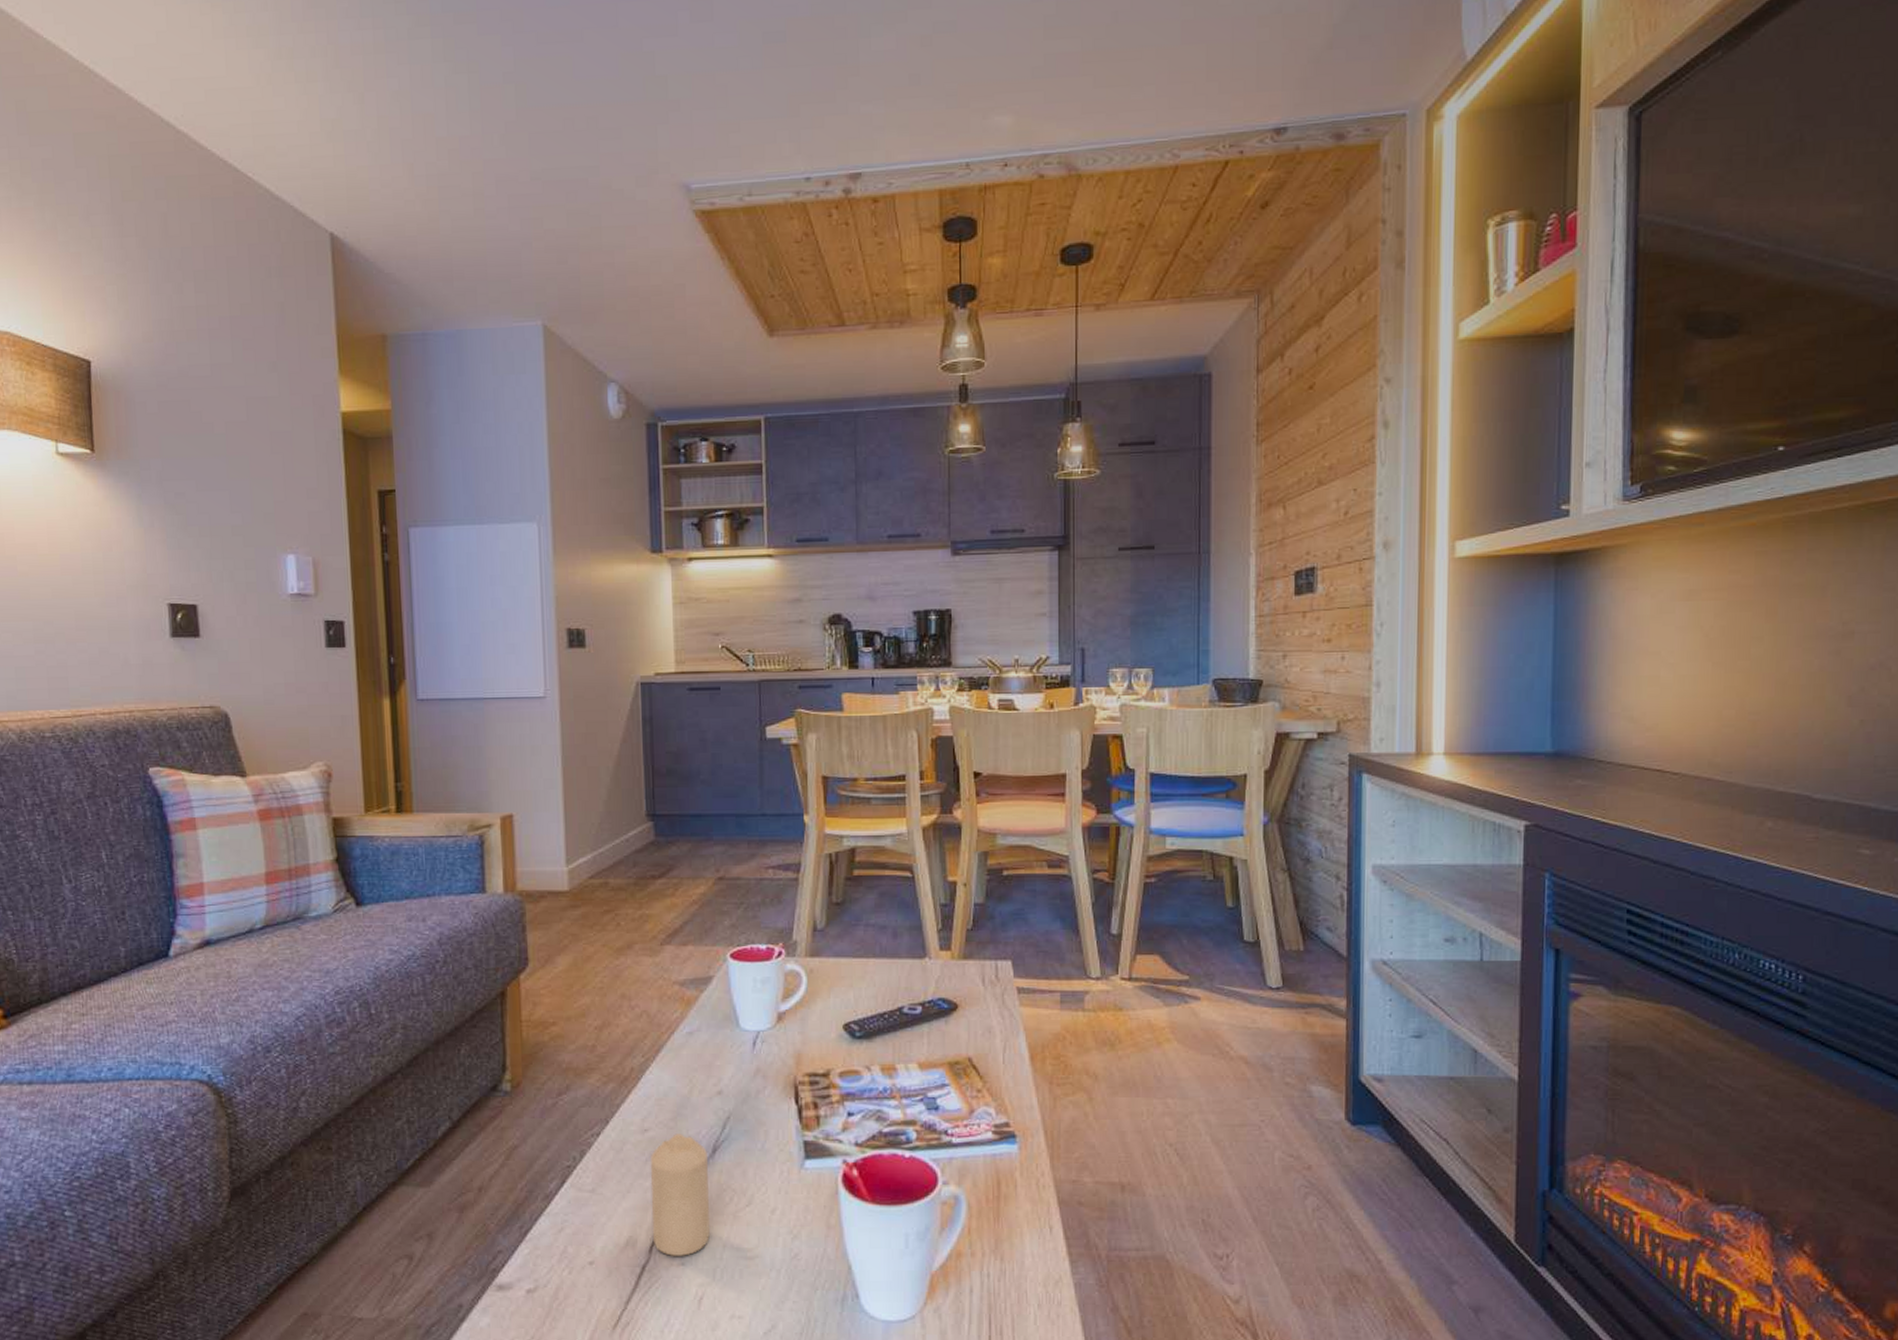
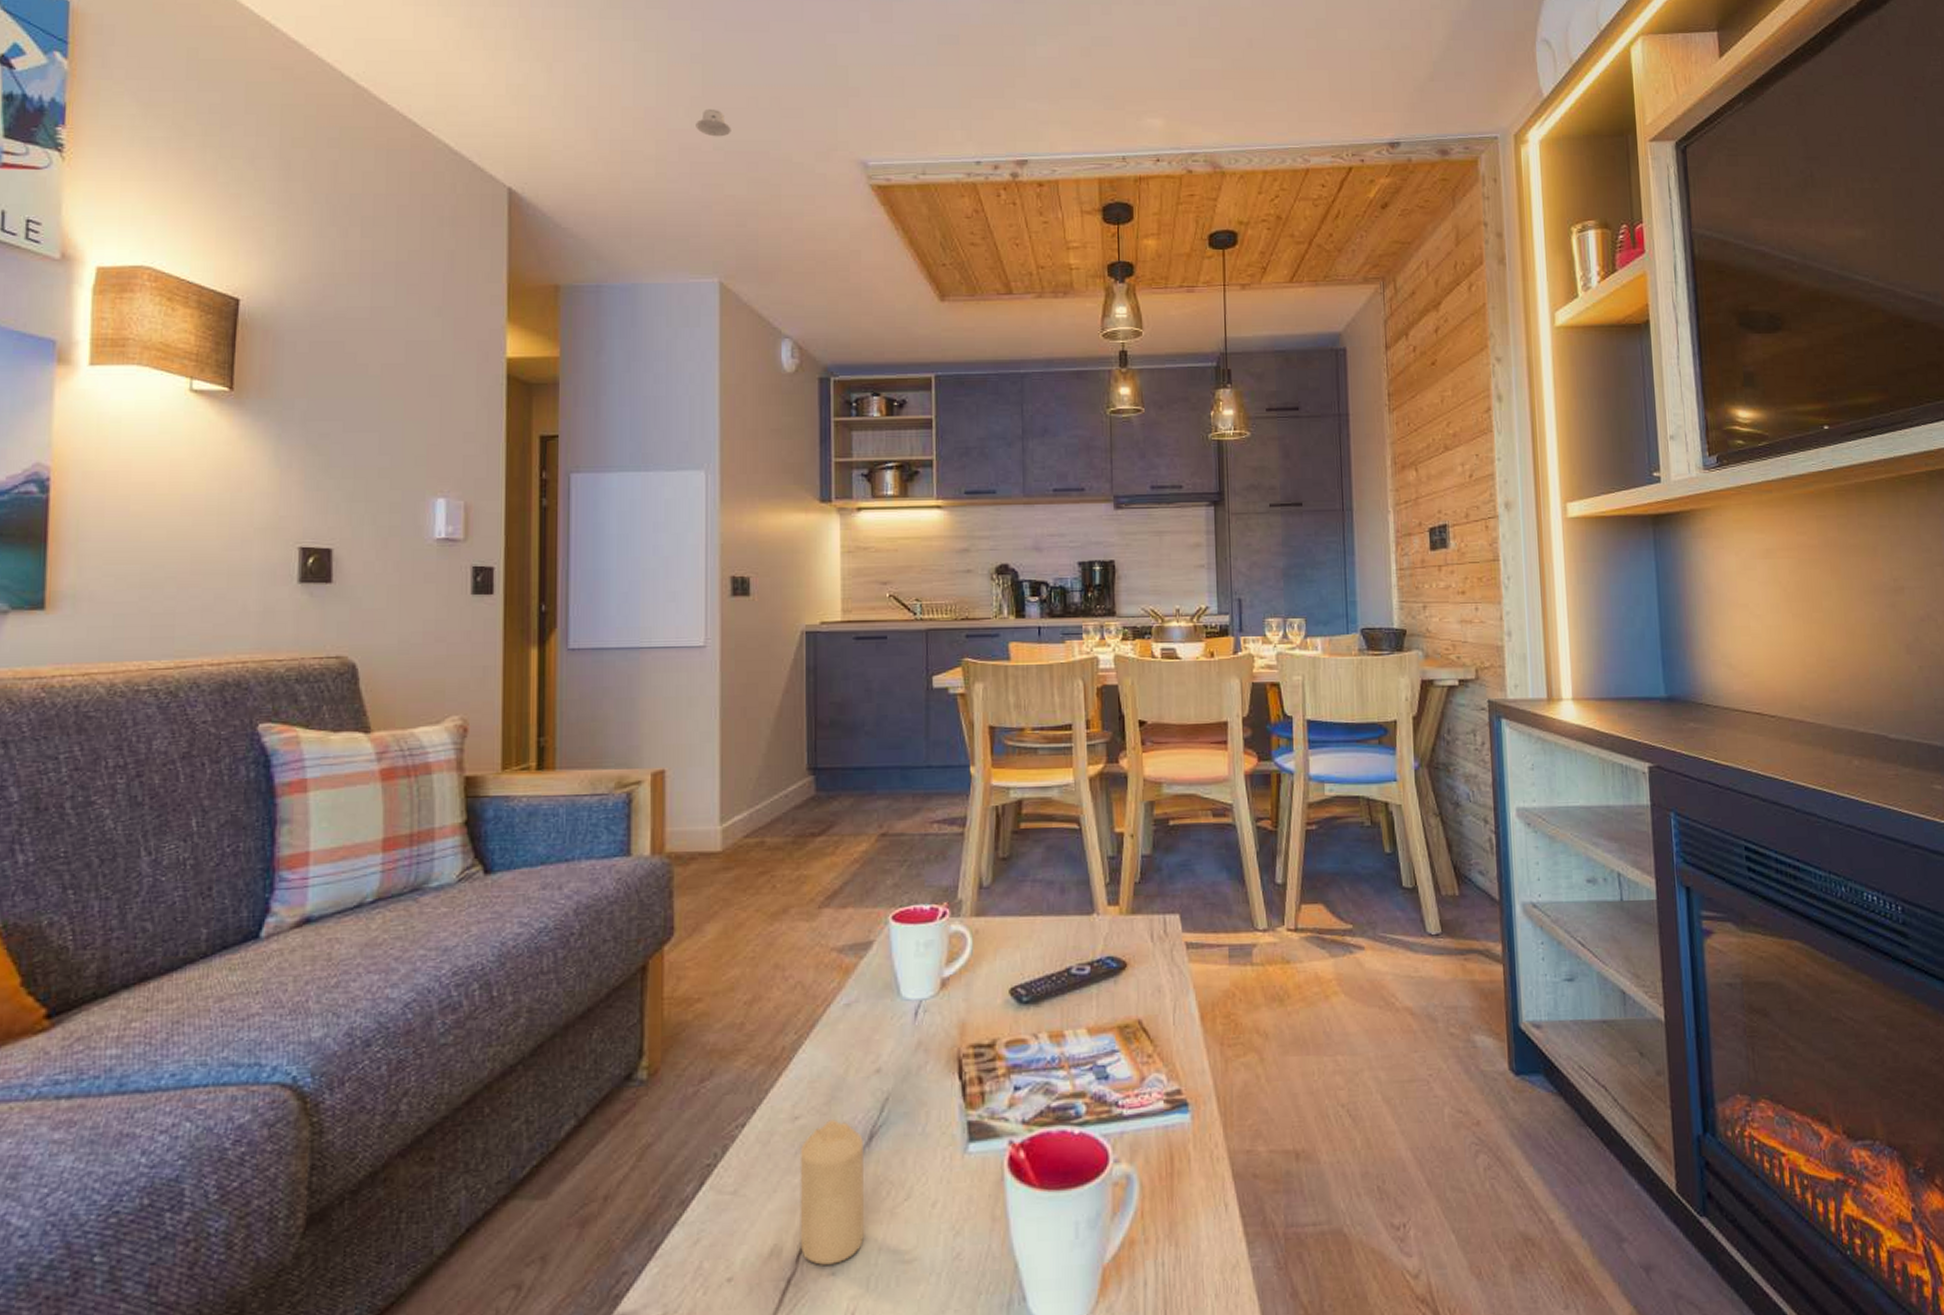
recessed light: none [511,134,548,166] -> present [696,108,731,137]

